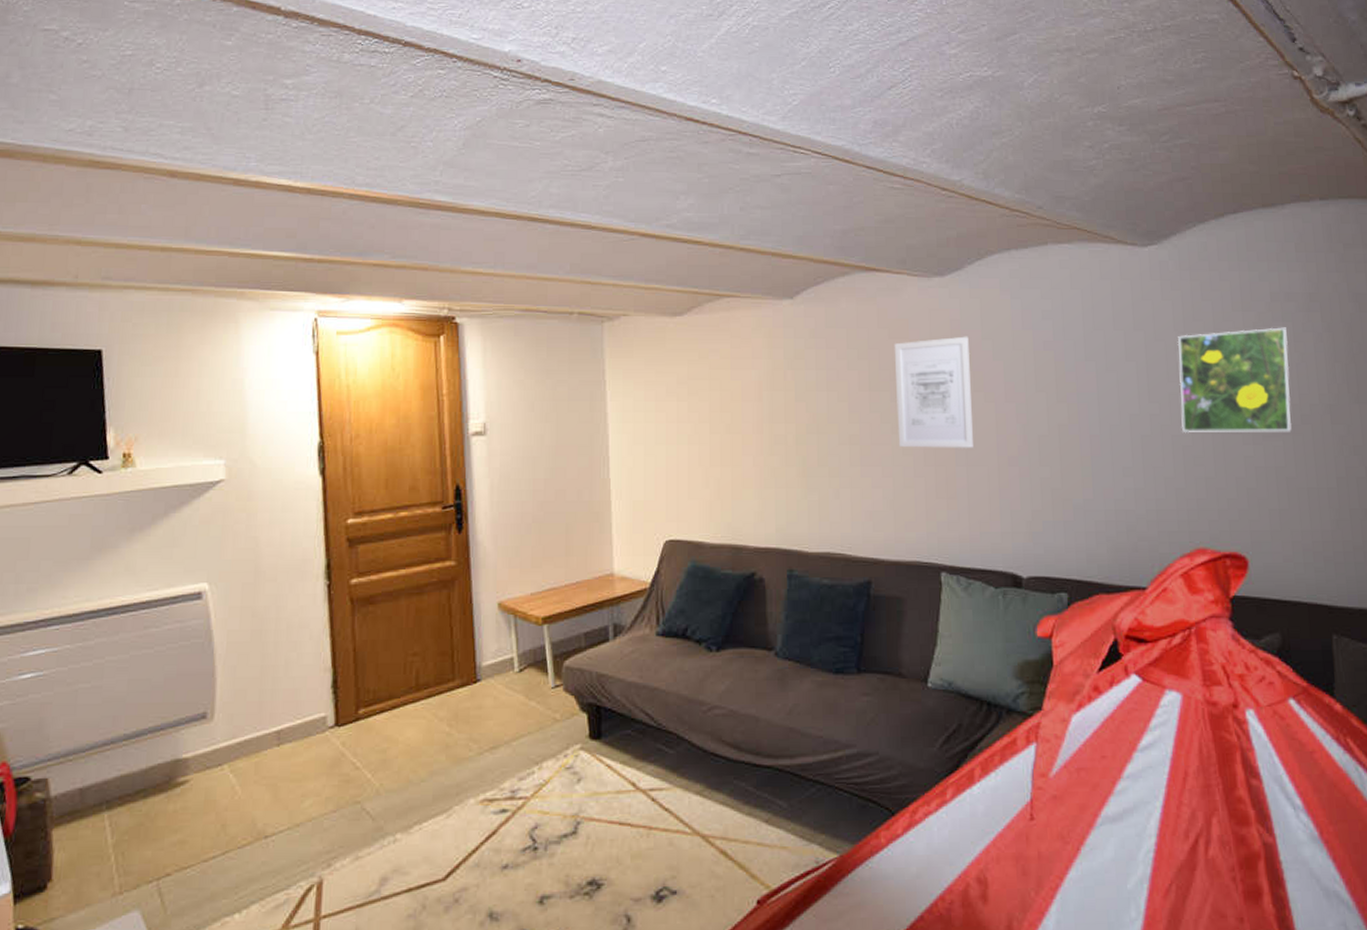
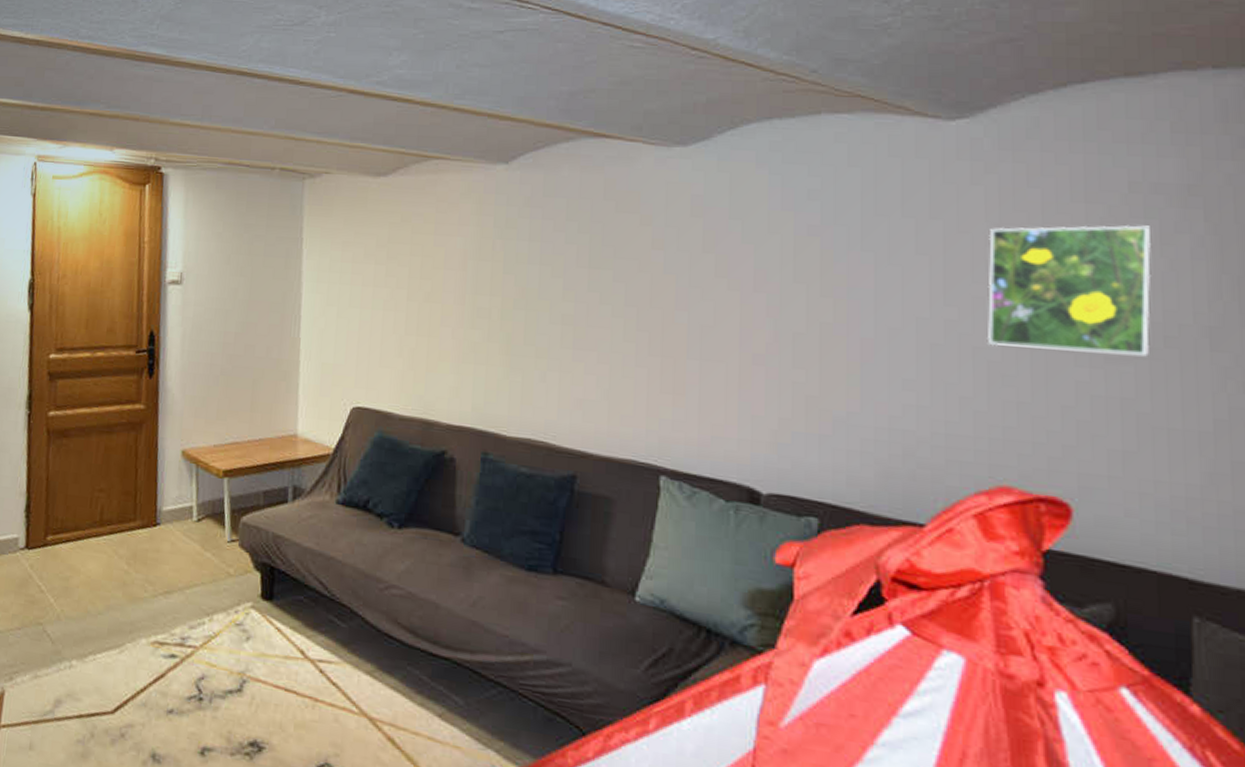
wall art: present [894,336,975,448] -> none [619,214,714,340]

